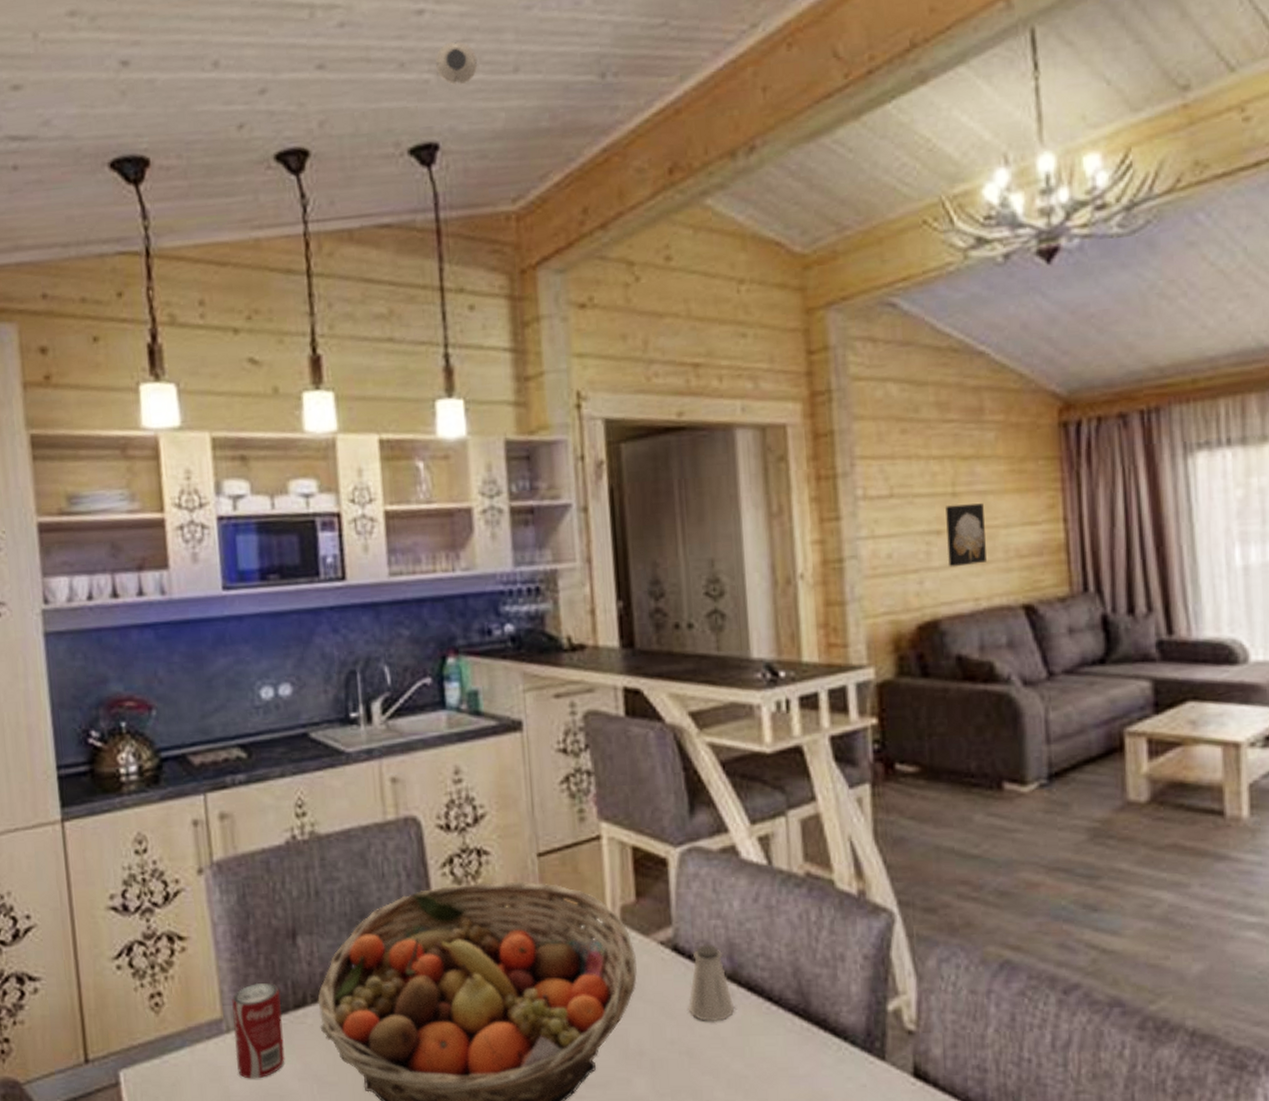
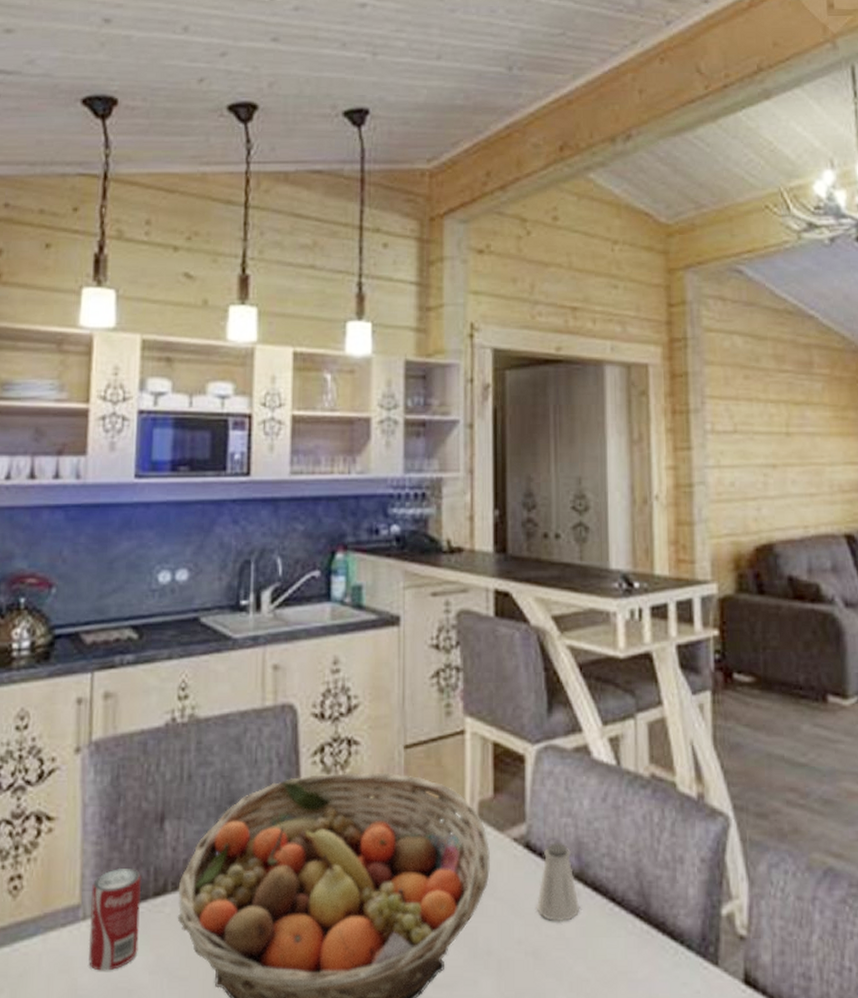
smoke detector: present [435,41,478,86] -> none [373,30,408,65]
wall art: present [945,503,986,567] -> none [780,443,814,497]

